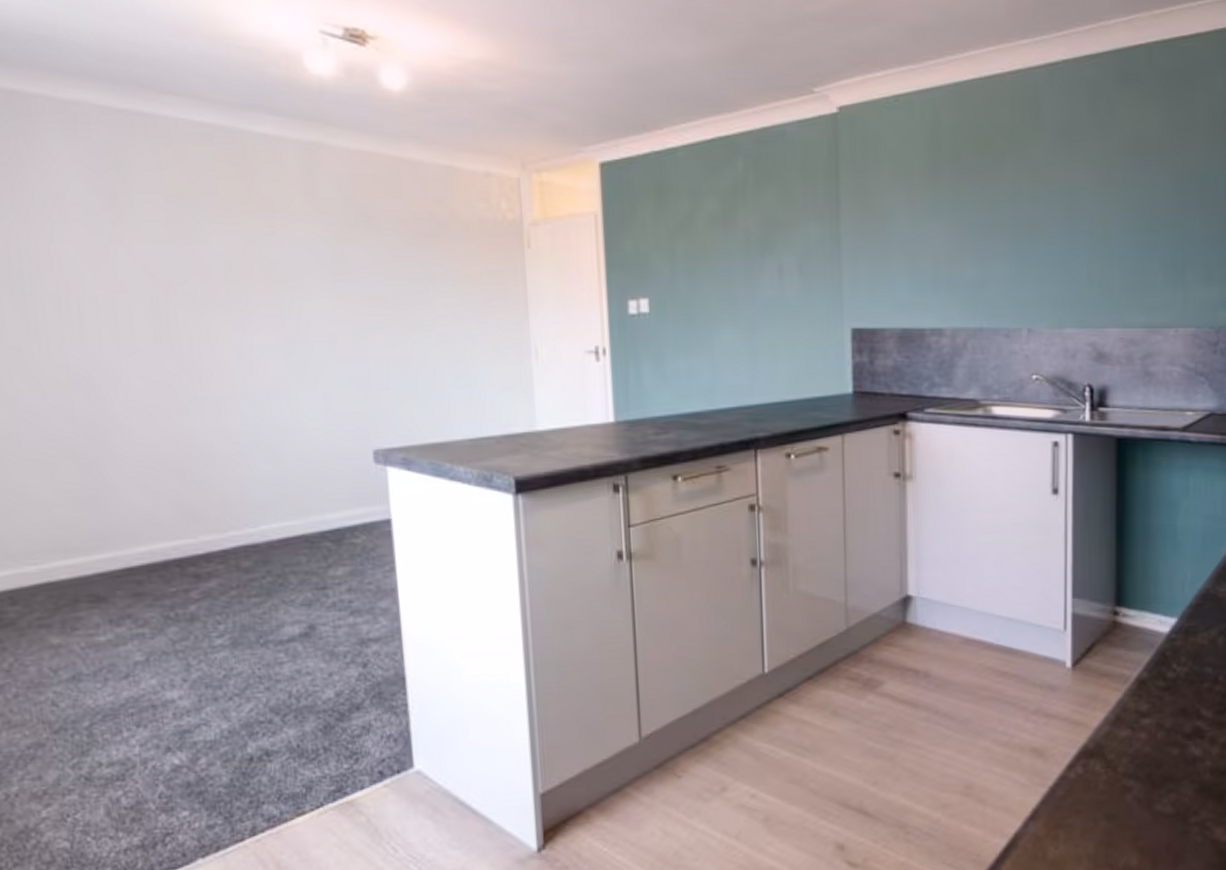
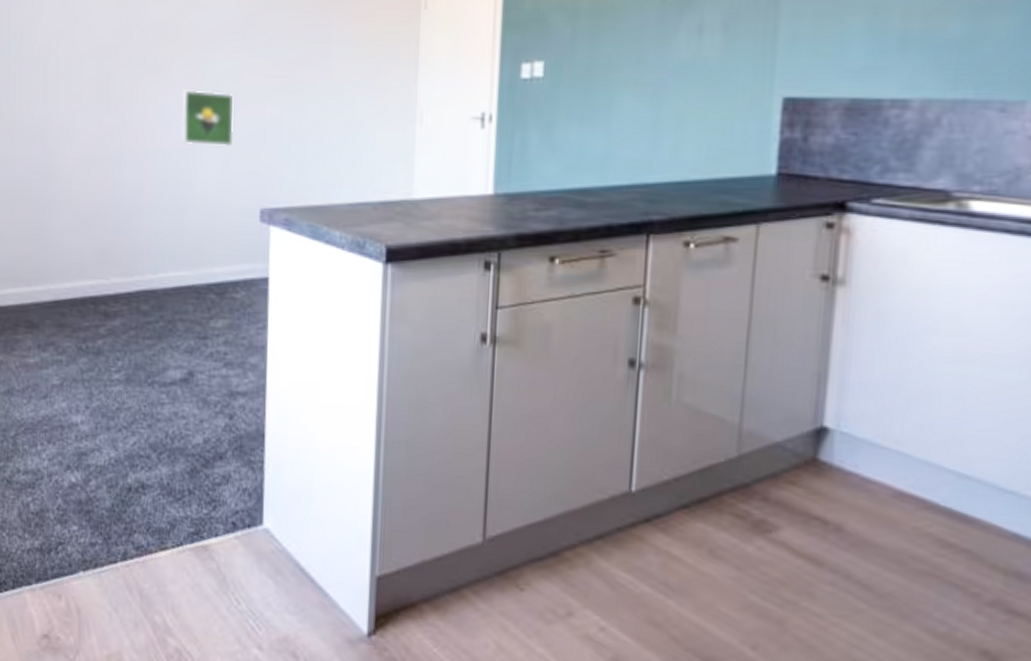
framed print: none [266,329,334,389] -> present [181,89,234,147]

